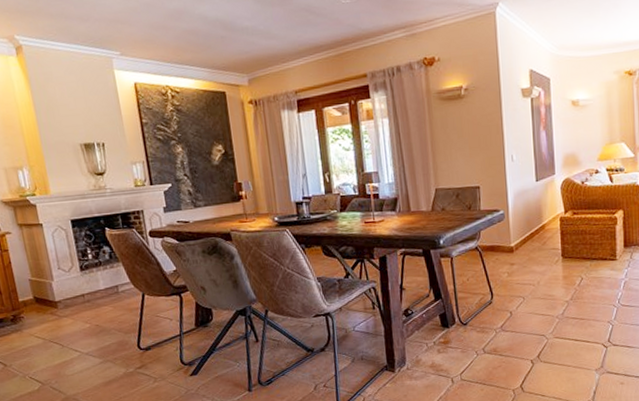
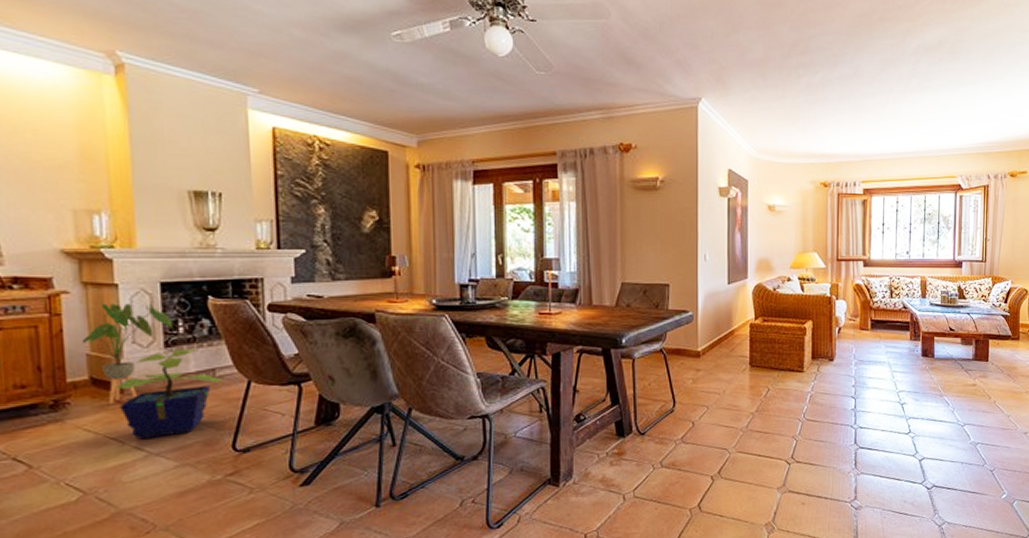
house plant: none [25,238,85,317] -> present [83,303,173,404]
potted plant: none [51,270,125,343] -> present [115,348,224,440]

